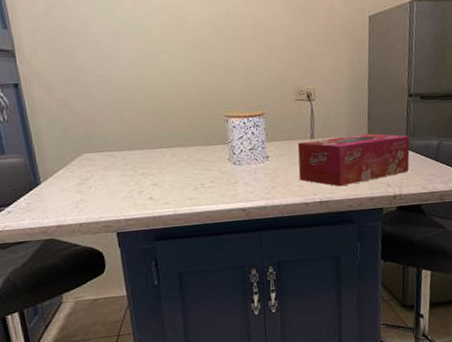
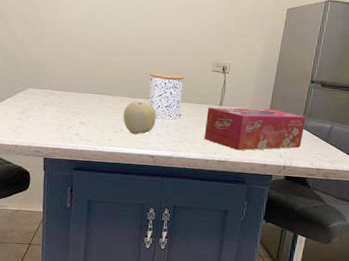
fruit: none [201,148,241,188] -> present [123,100,156,135]

